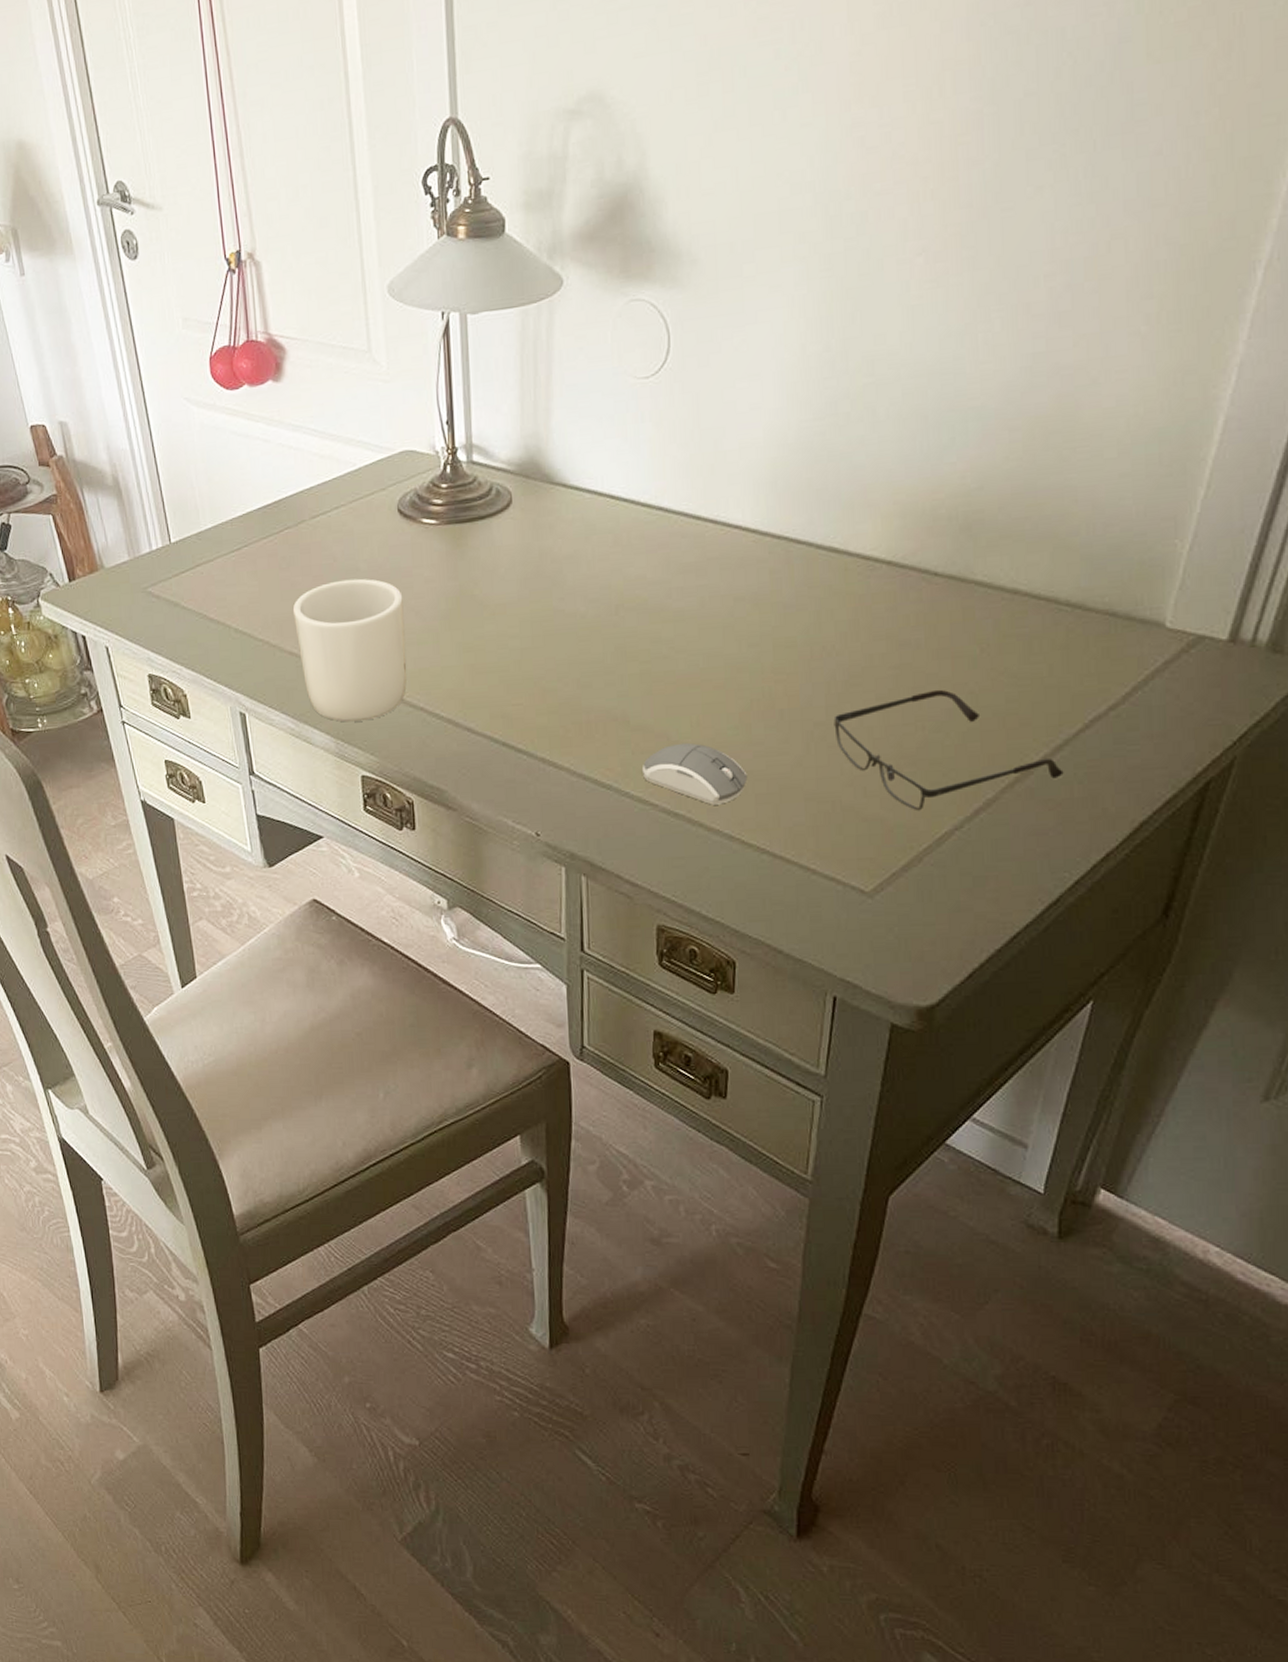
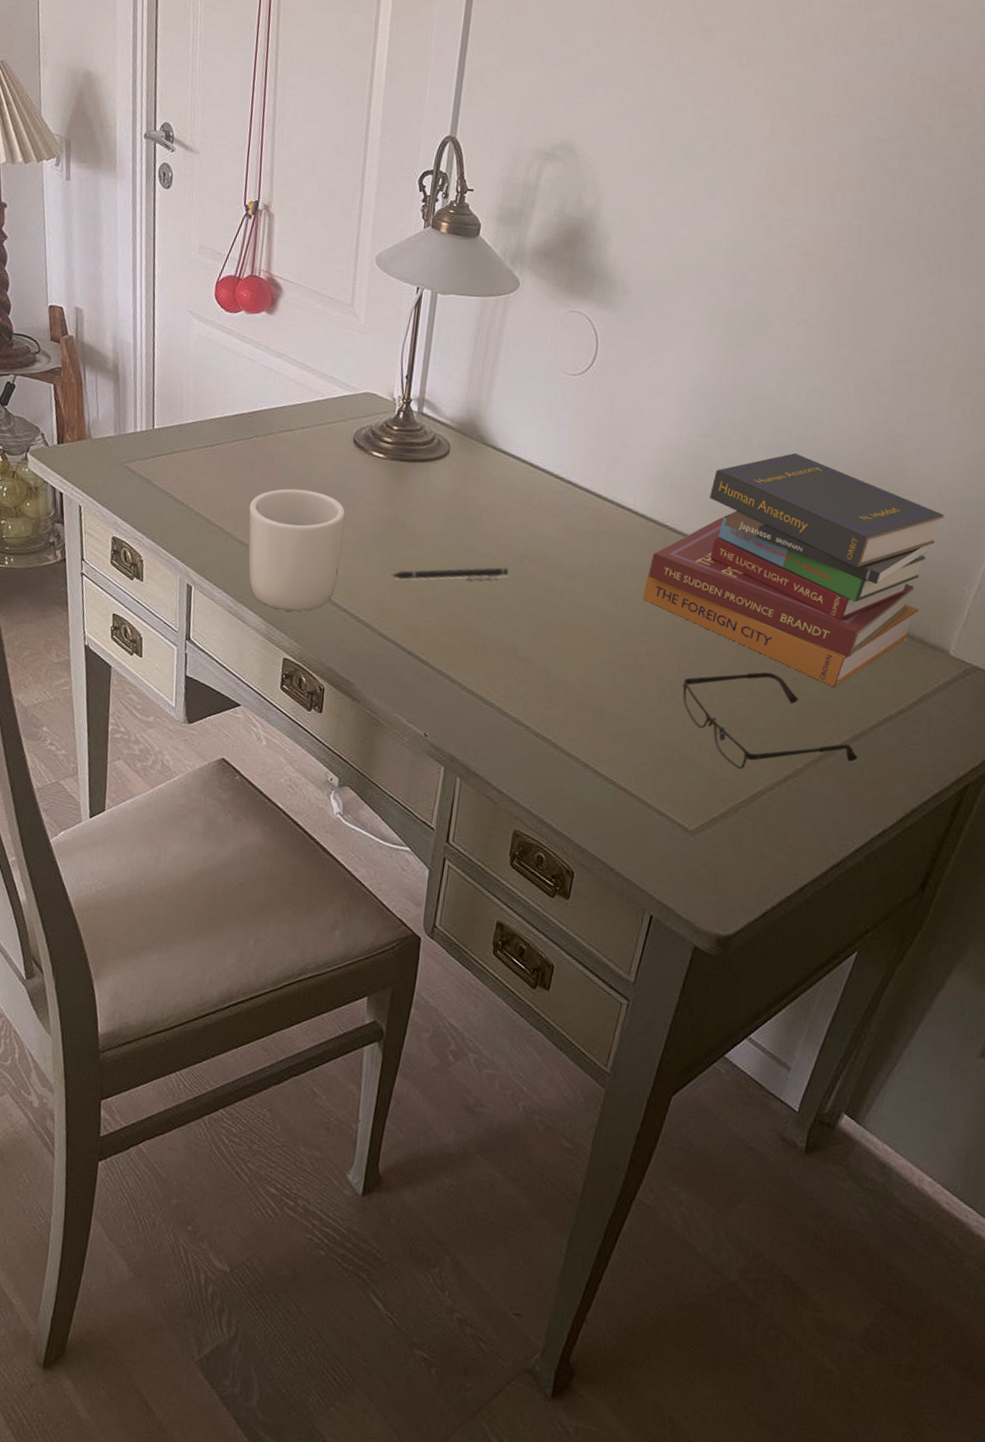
pen: none [467,623,605,662] -> present [391,567,509,580]
computer mouse: present [641,742,748,805] -> none [521,678,607,736]
books: none [769,416,1138,693] -> present [642,452,945,688]

